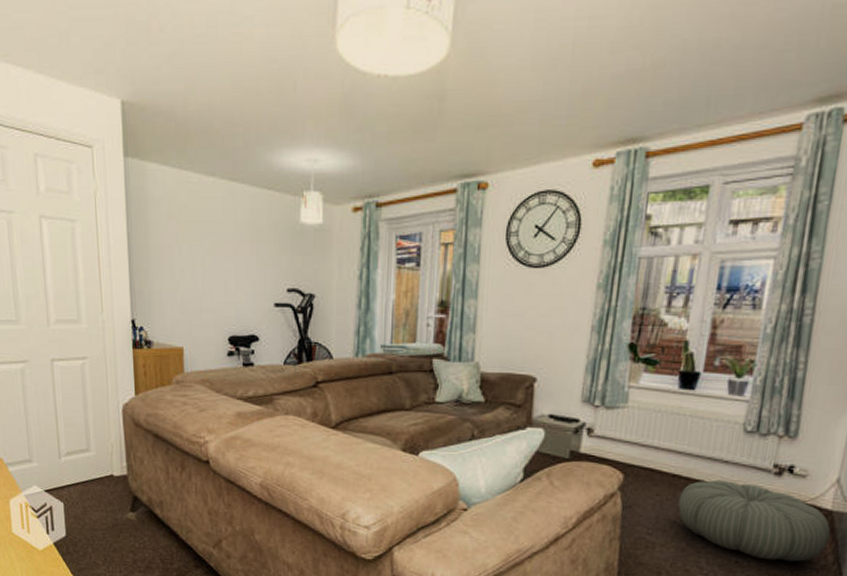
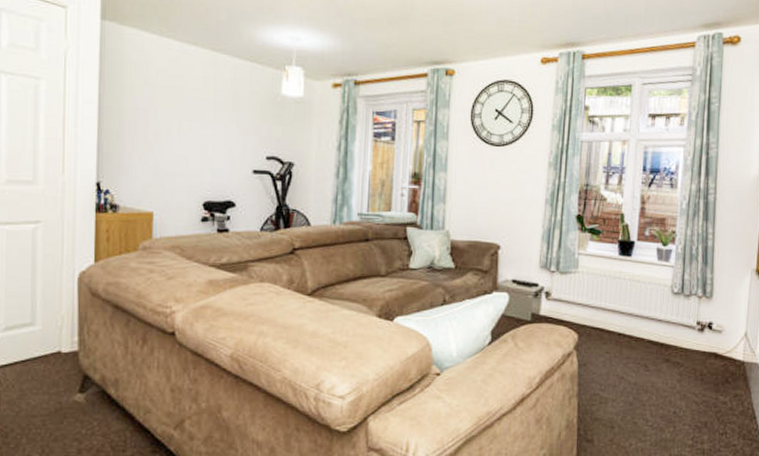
pouf: present [678,480,831,562] -> none [624,338,744,409]

